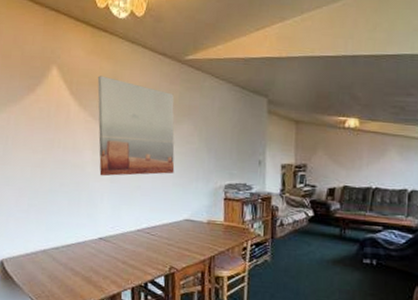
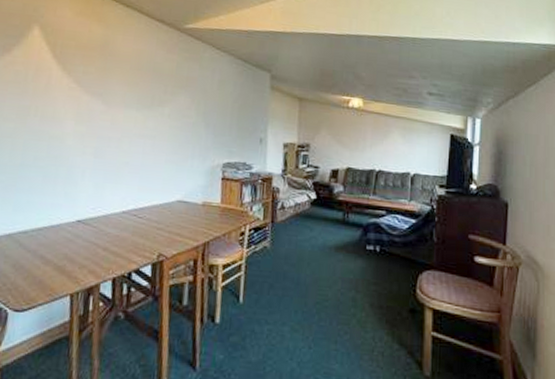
wall art: present [97,75,175,177] -> none [82,39,171,151]

